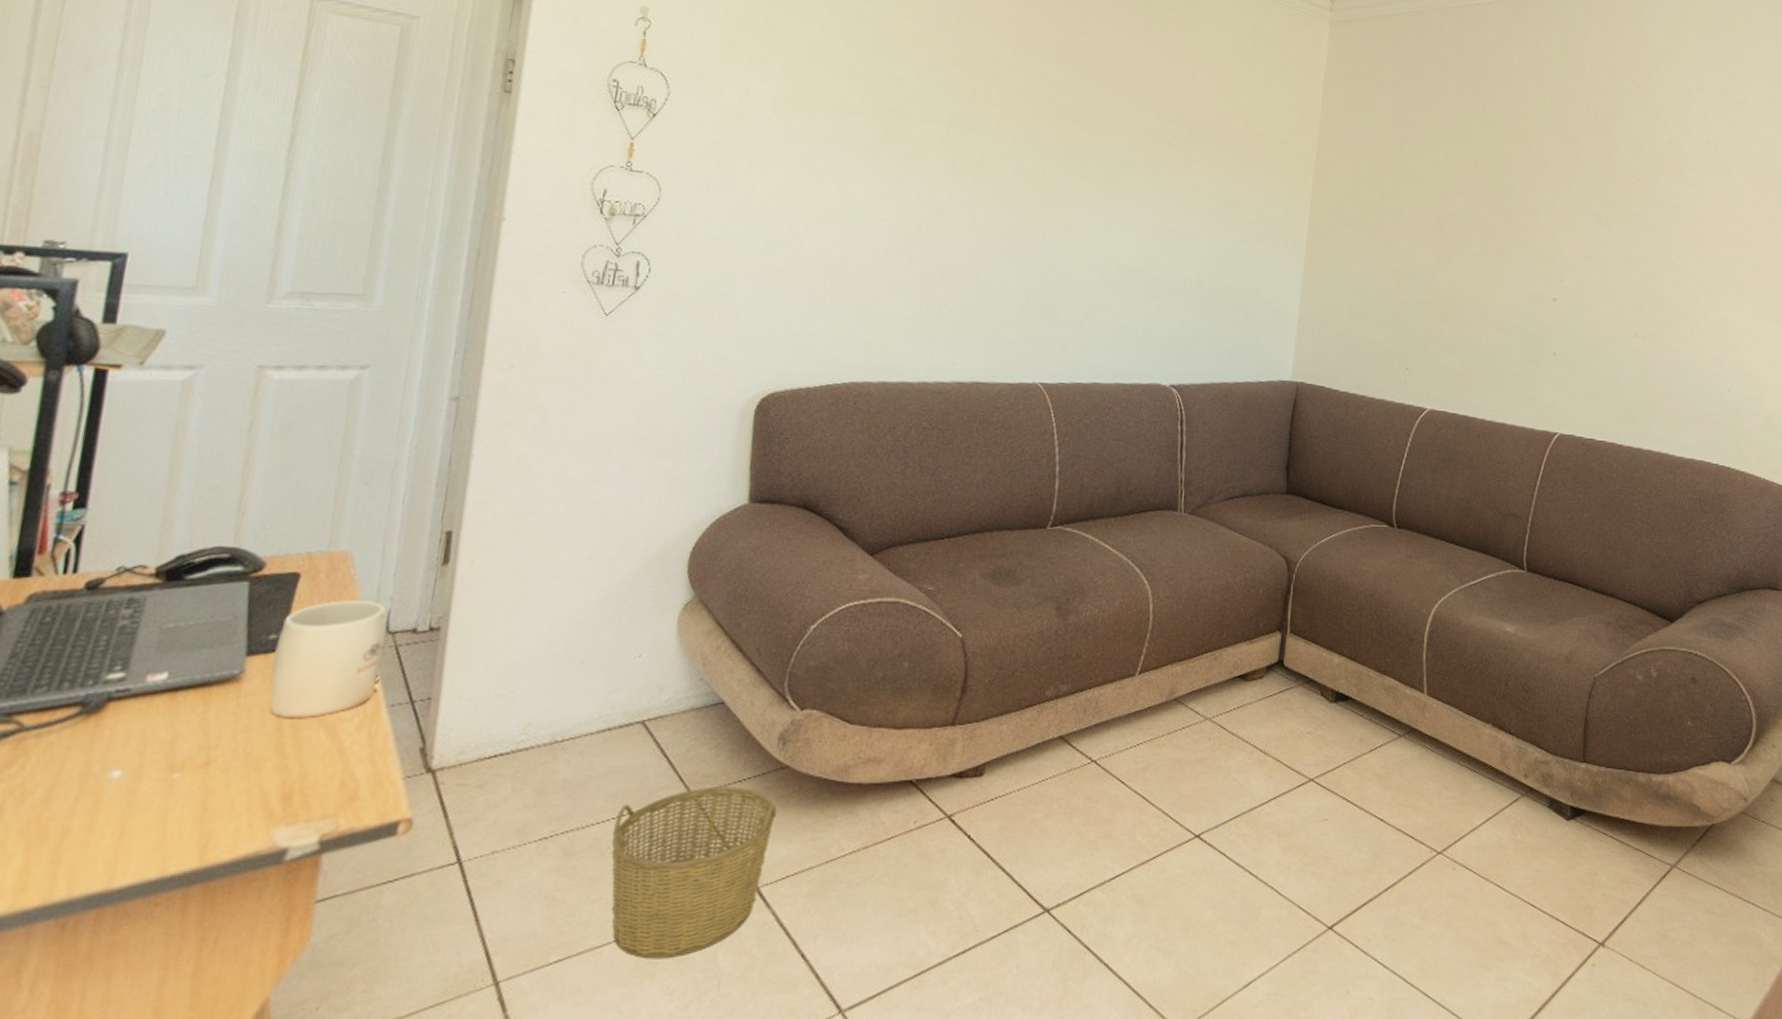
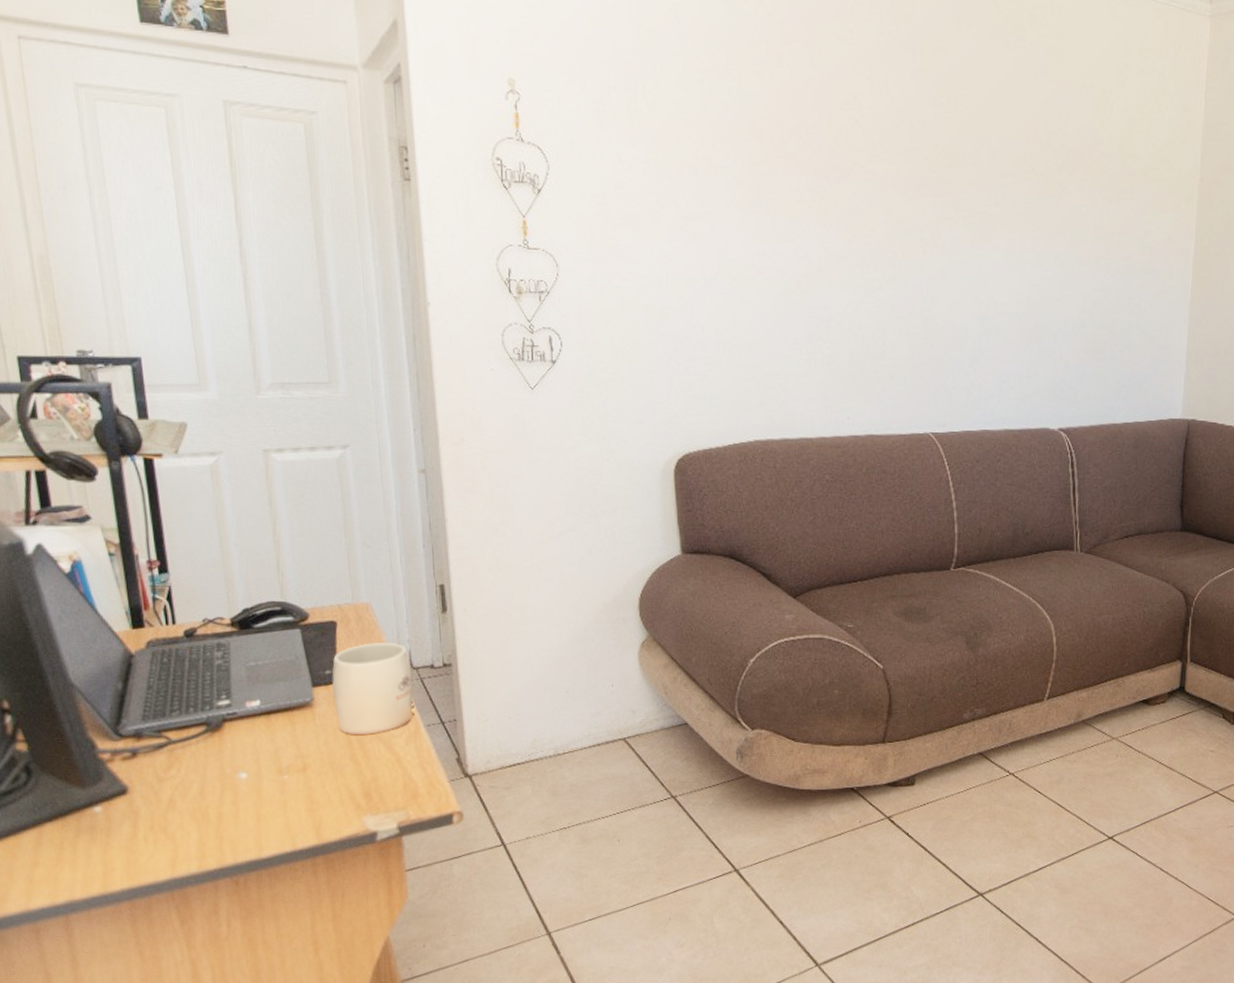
basket: present [611,787,777,959] -> none [615,791,744,921]

